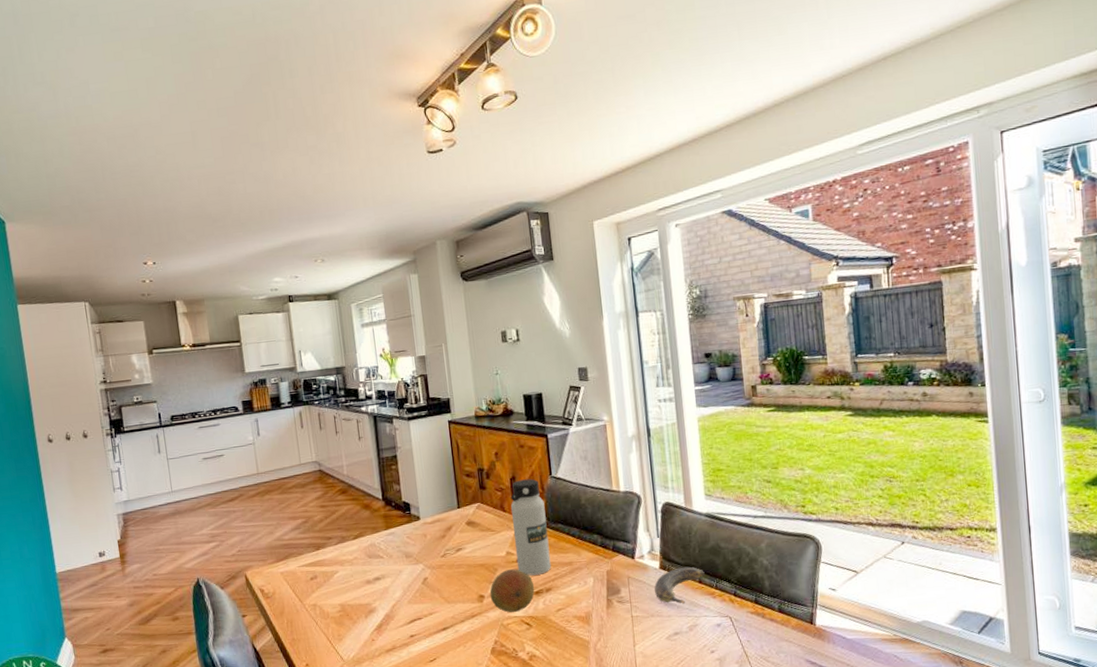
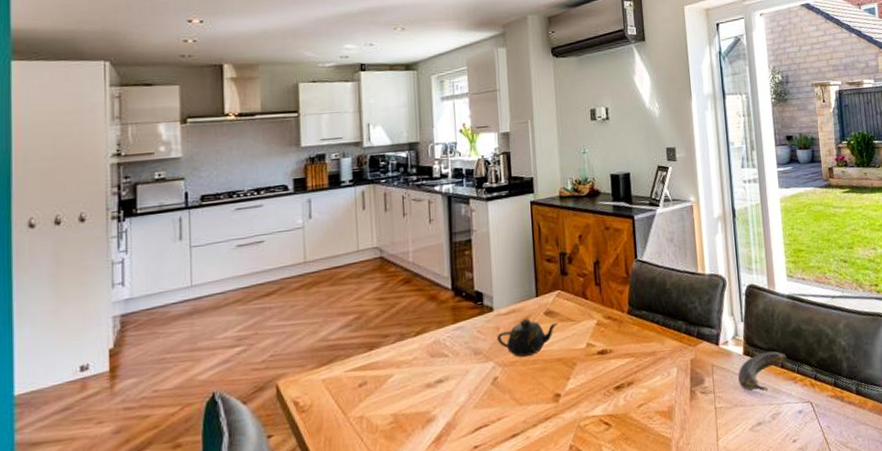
teapot: none [425,527,479,561] -> present [497,318,558,357]
fruit: present [489,569,534,613] -> none [566,362,615,412]
water bottle: present [510,479,551,576] -> none [593,263,634,369]

